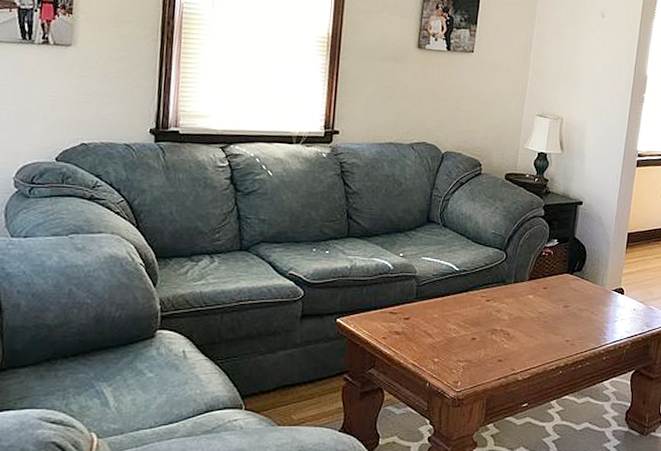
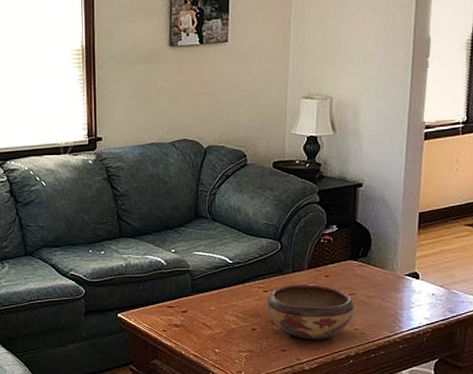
decorative bowl: none [488,295,567,350] -> present [267,285,355,339]

